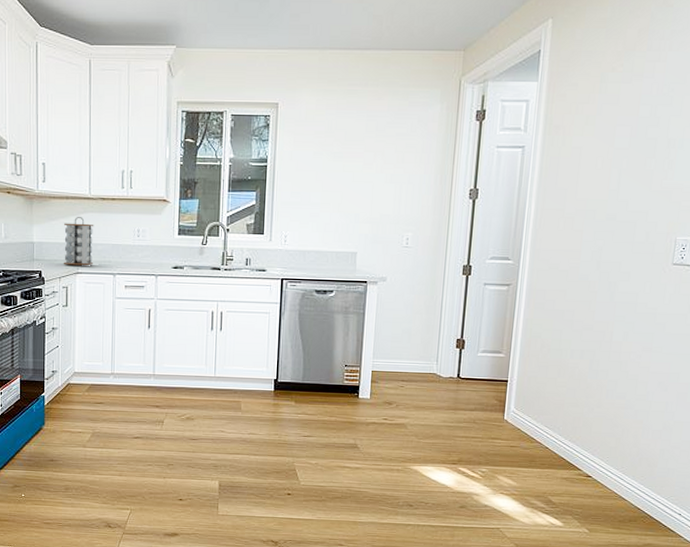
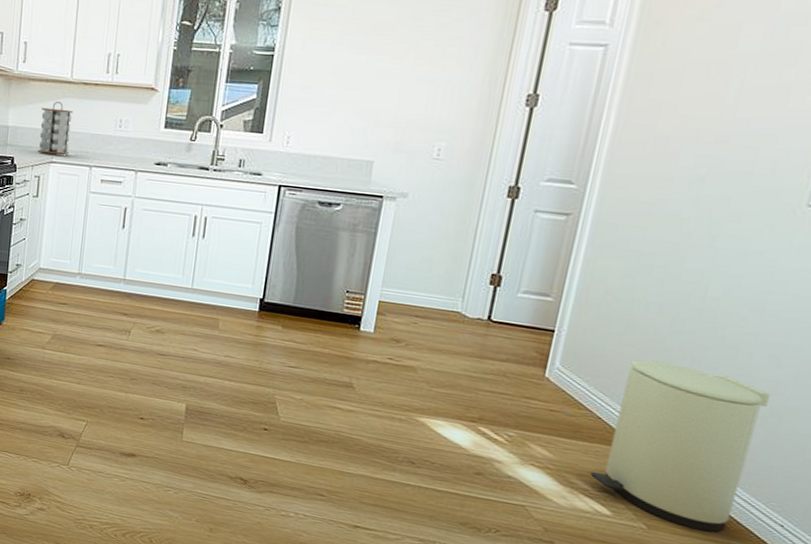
pedal bin: none [545,396,662,528] -> present [590,359,770,532]

